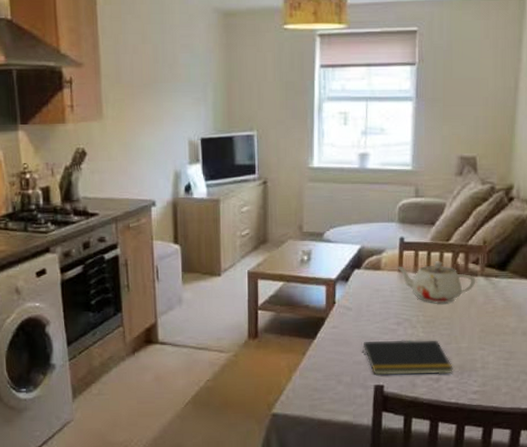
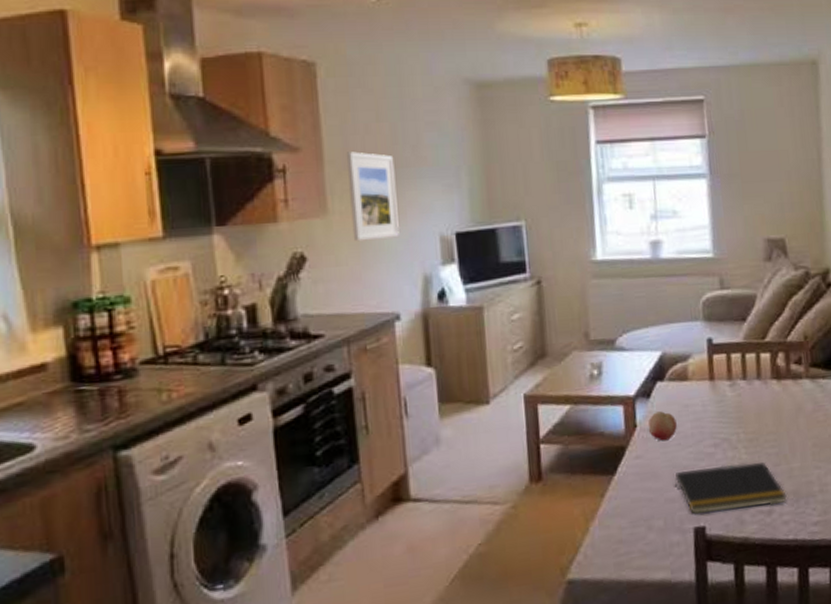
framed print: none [119,68,157,142] -> present [347,151,399,242]
fruit: none [344,293,368,317] -> present [648,411,677,441]
teapot: present [396,261,476,304] -> none [706,364,801,417]

